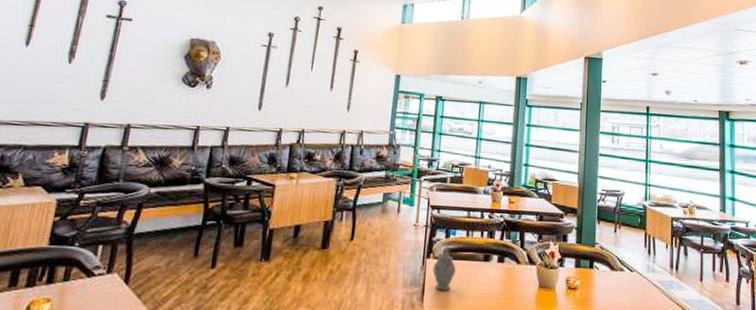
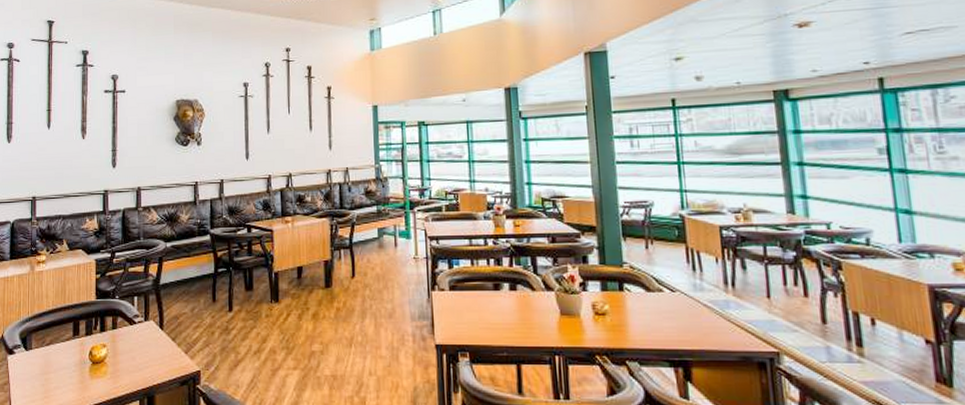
teapot: present [433,247,456,291] -> none [440,278,465,323]

